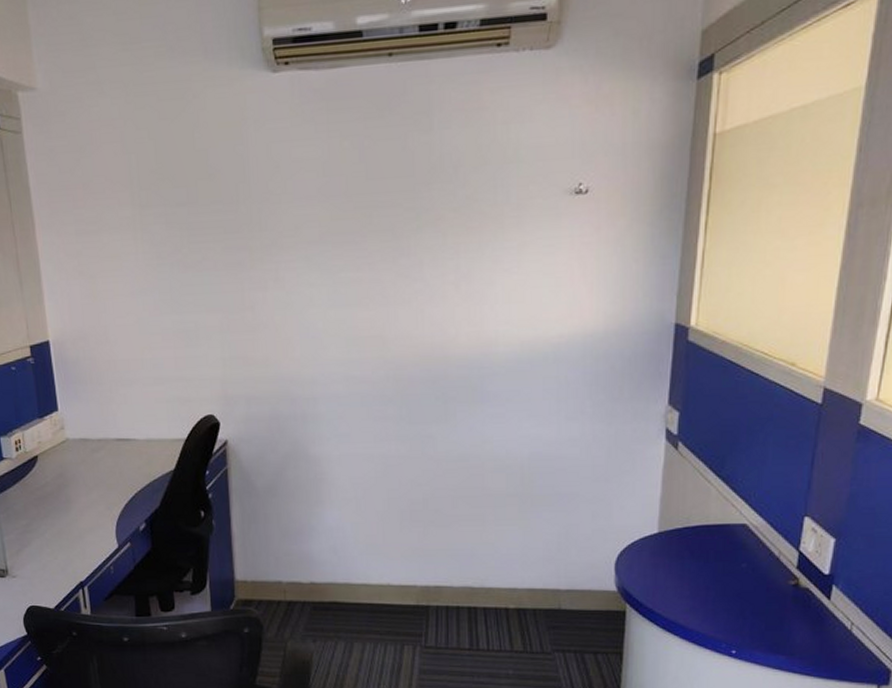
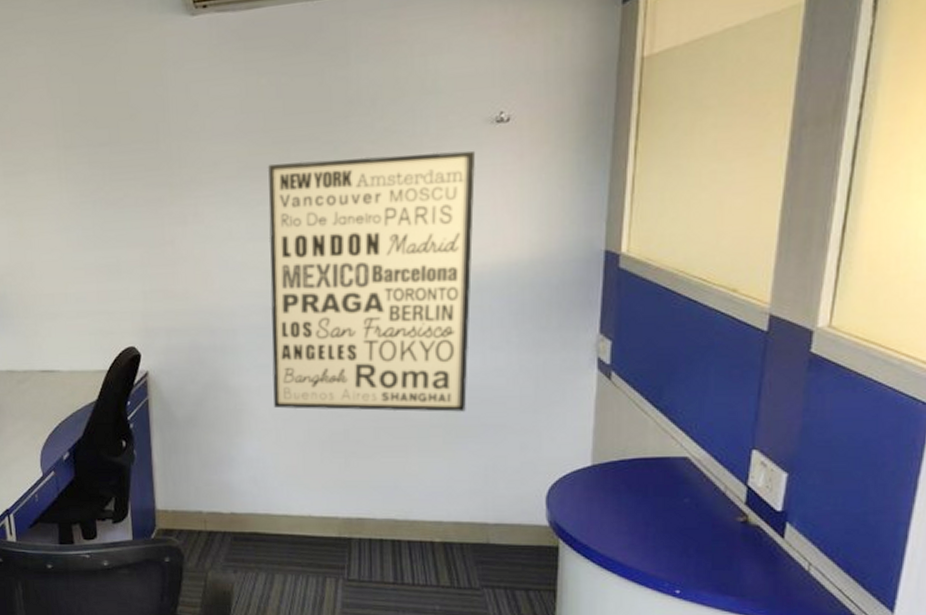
wall art: none [350,221,554,481] -> present [268,150,475,412]

